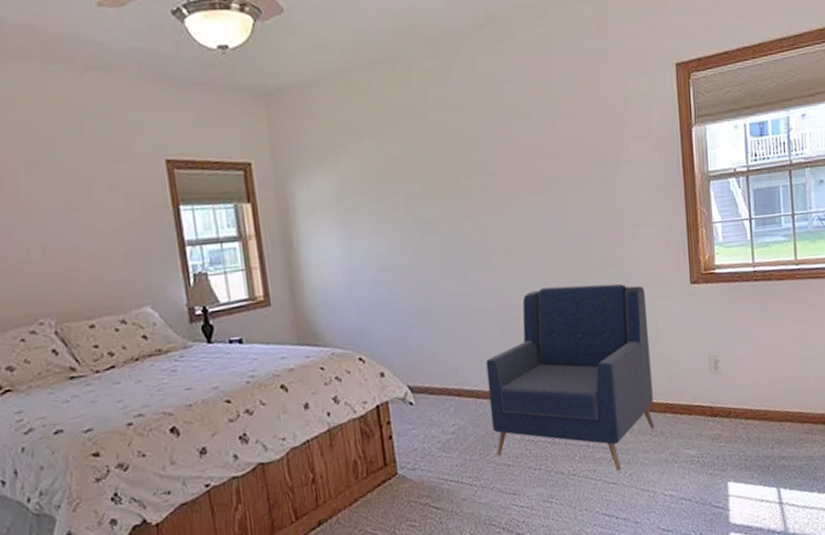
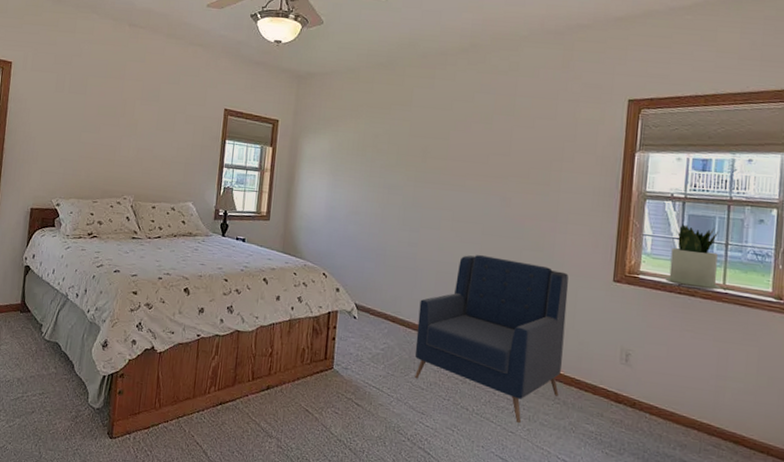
planter: none [740,199,793,272] -> present [665,224,721,290]

